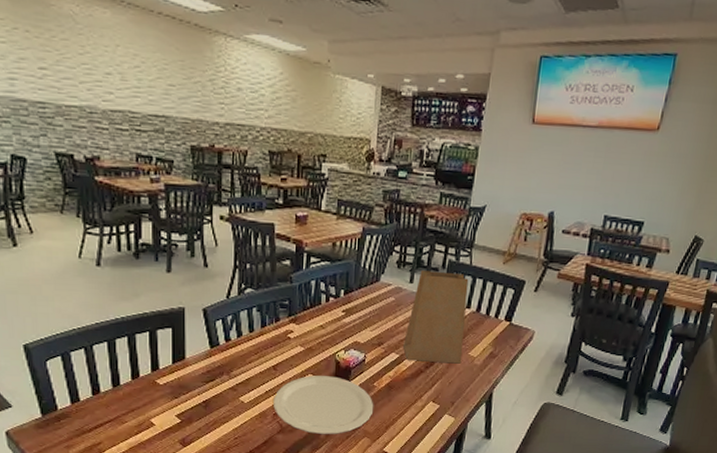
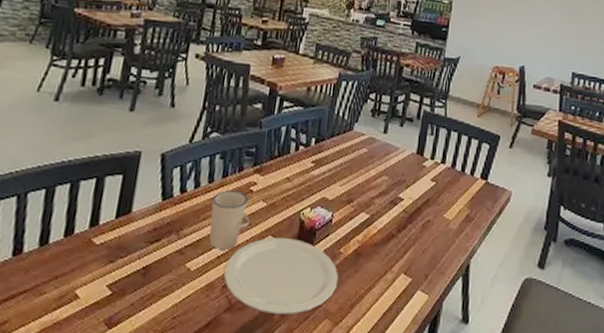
cup: none [254,338,291,386] -> present [208,190,251,250]
paper bag: present [402,270,469,364] -> none [373,120,444,228]

